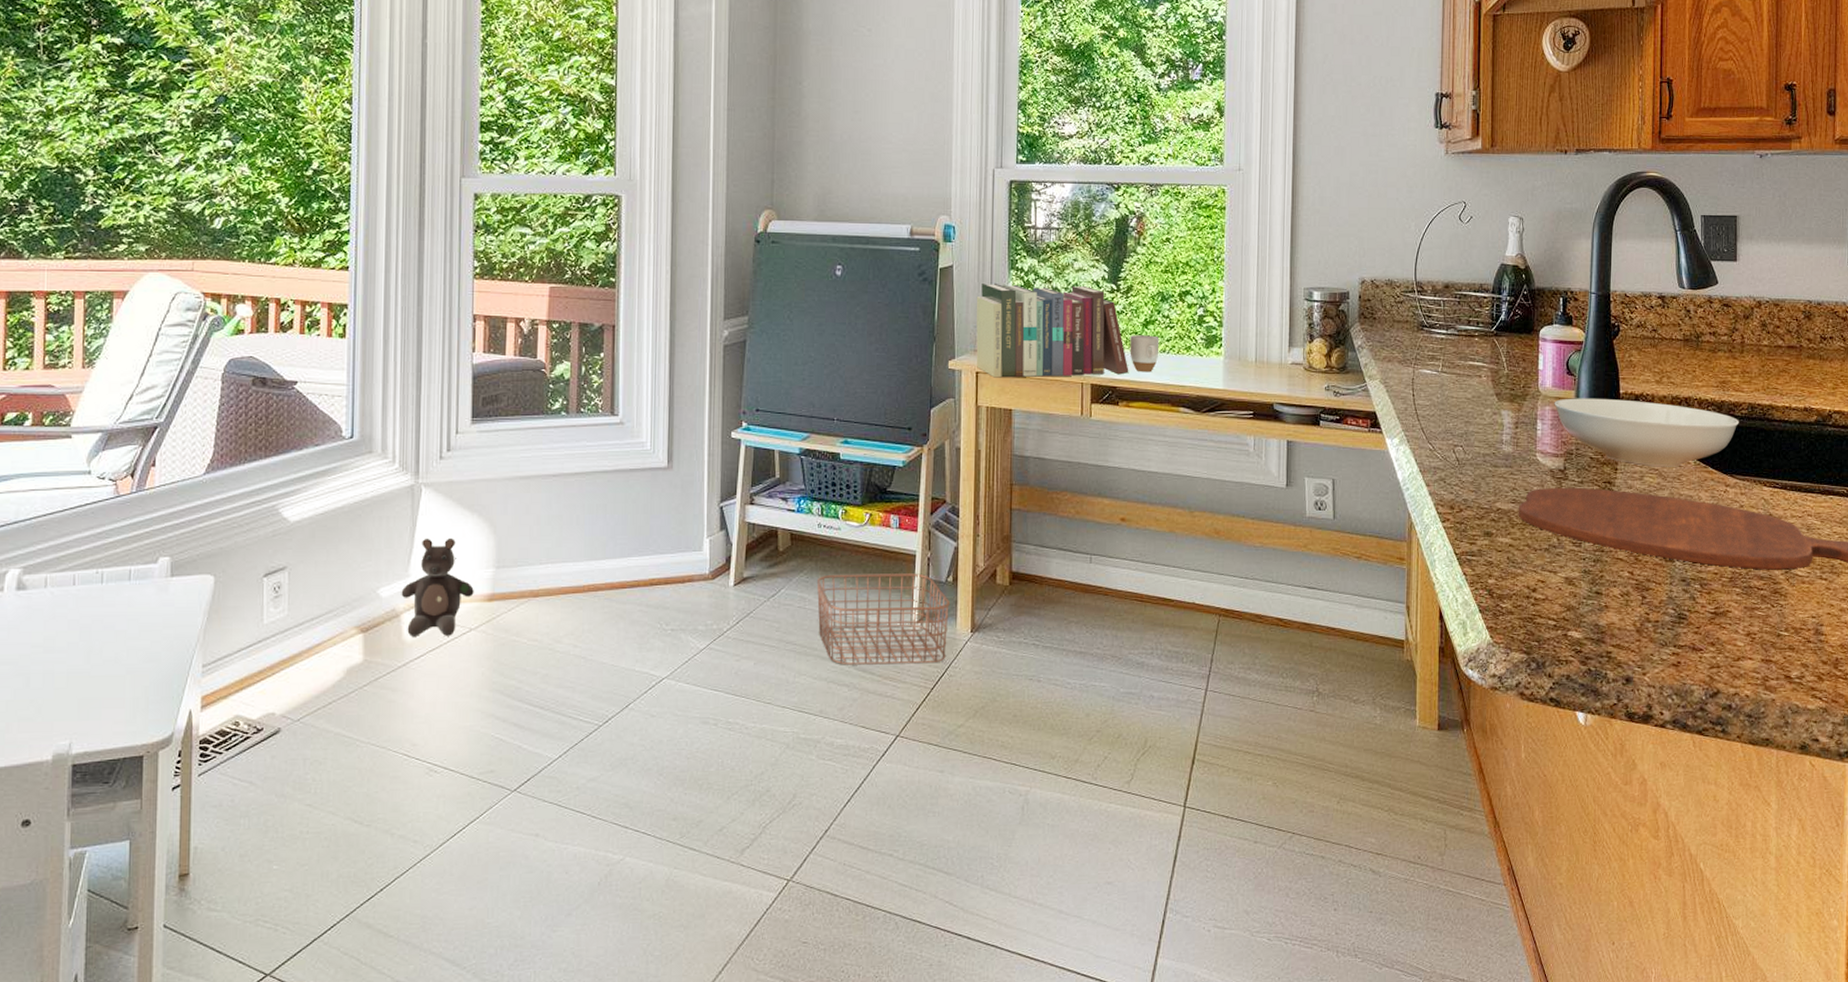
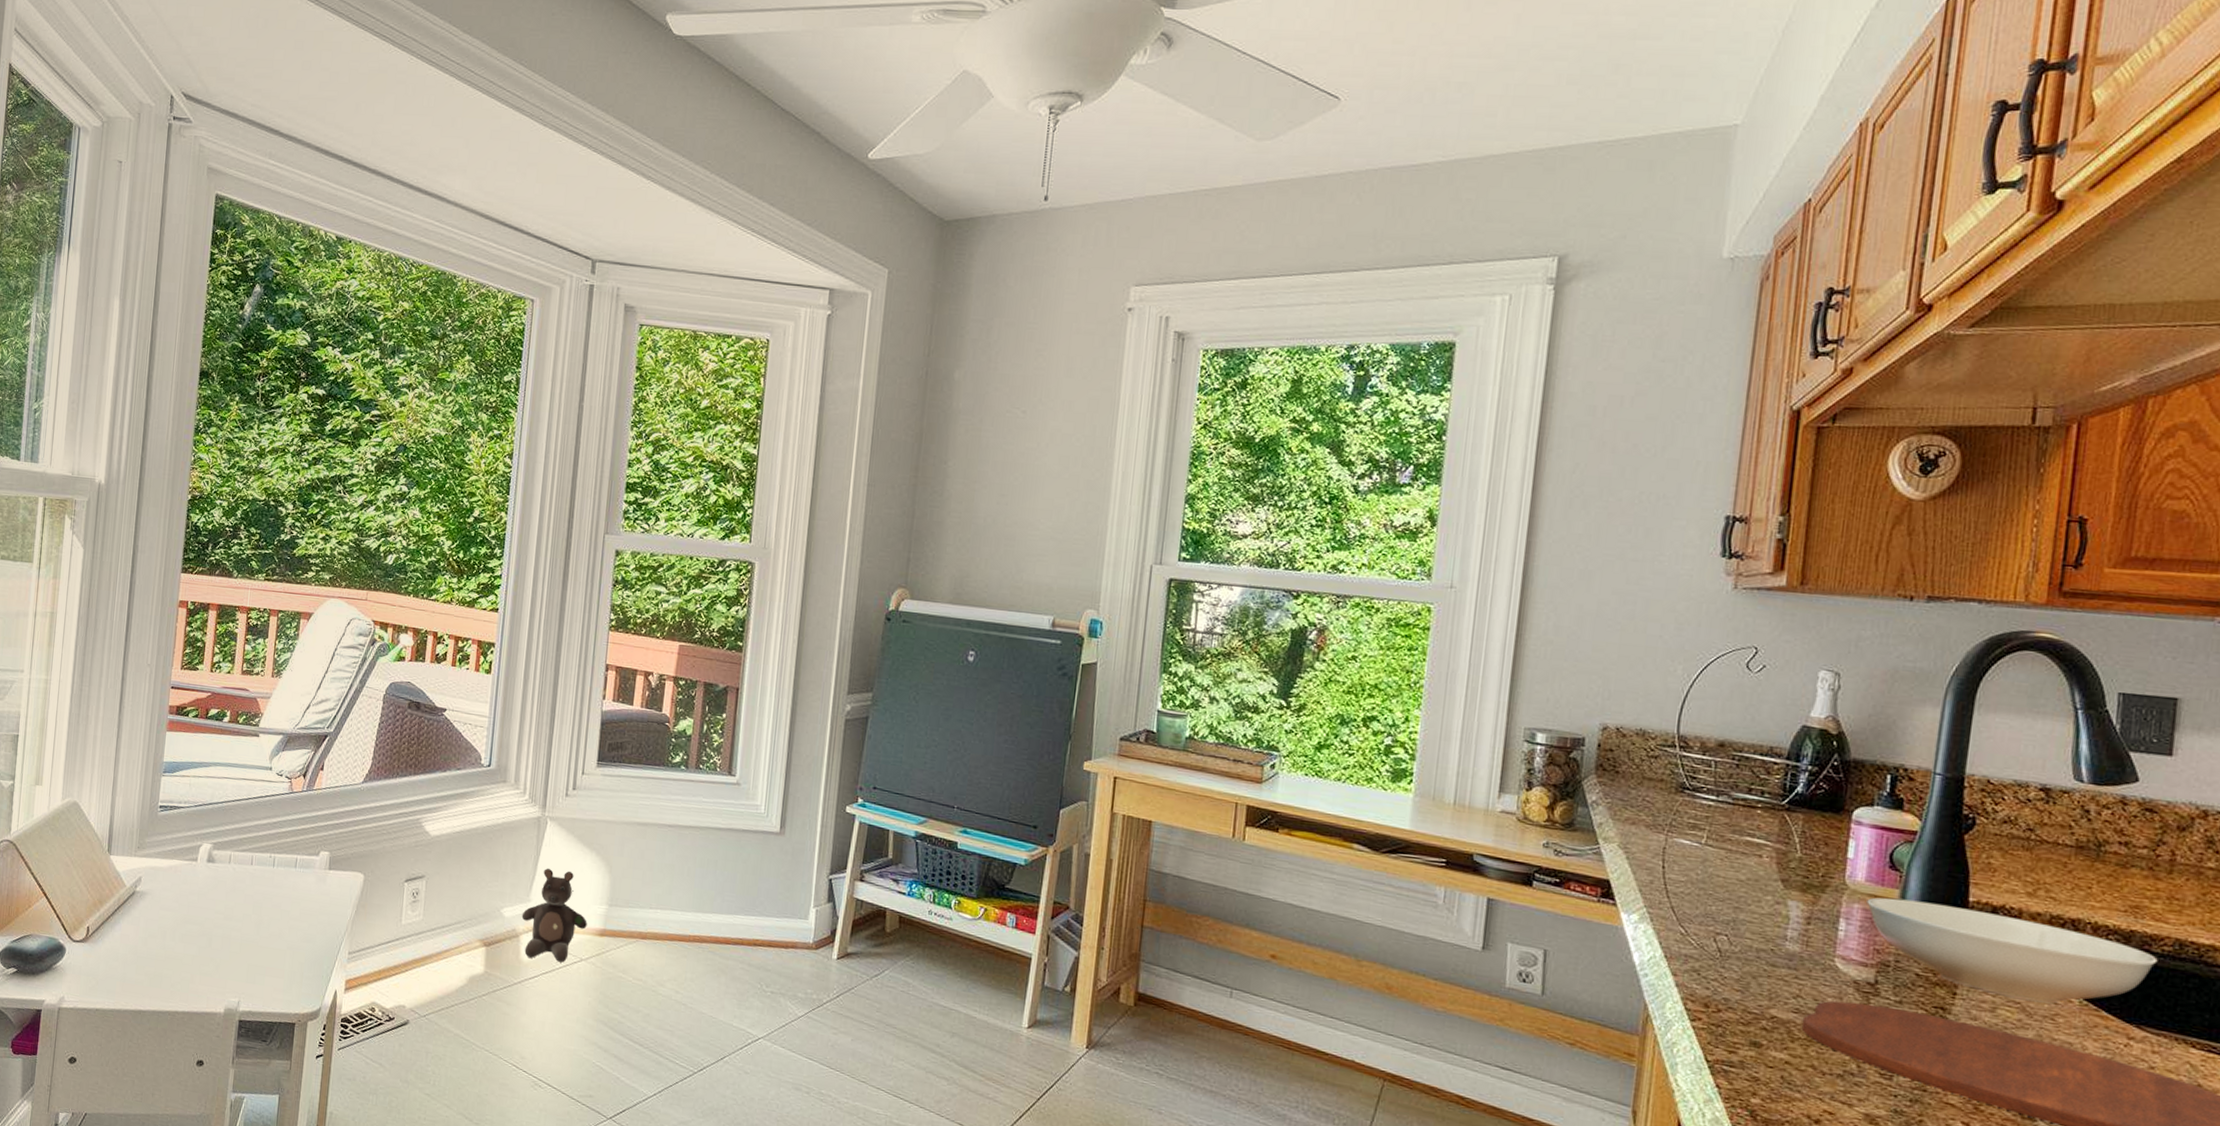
basket: present [816,573,951,665] -> none [921,963,1066,1074]
books: present [976,282,1129,378] -> none [1115,685,1294,800]
mug: present [1130,335,1160,373] -> none [1296,758,1335,801]

